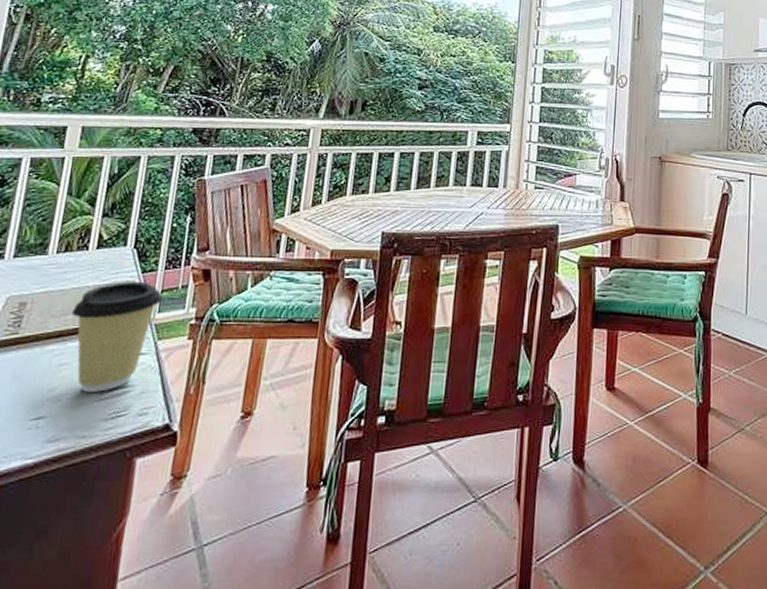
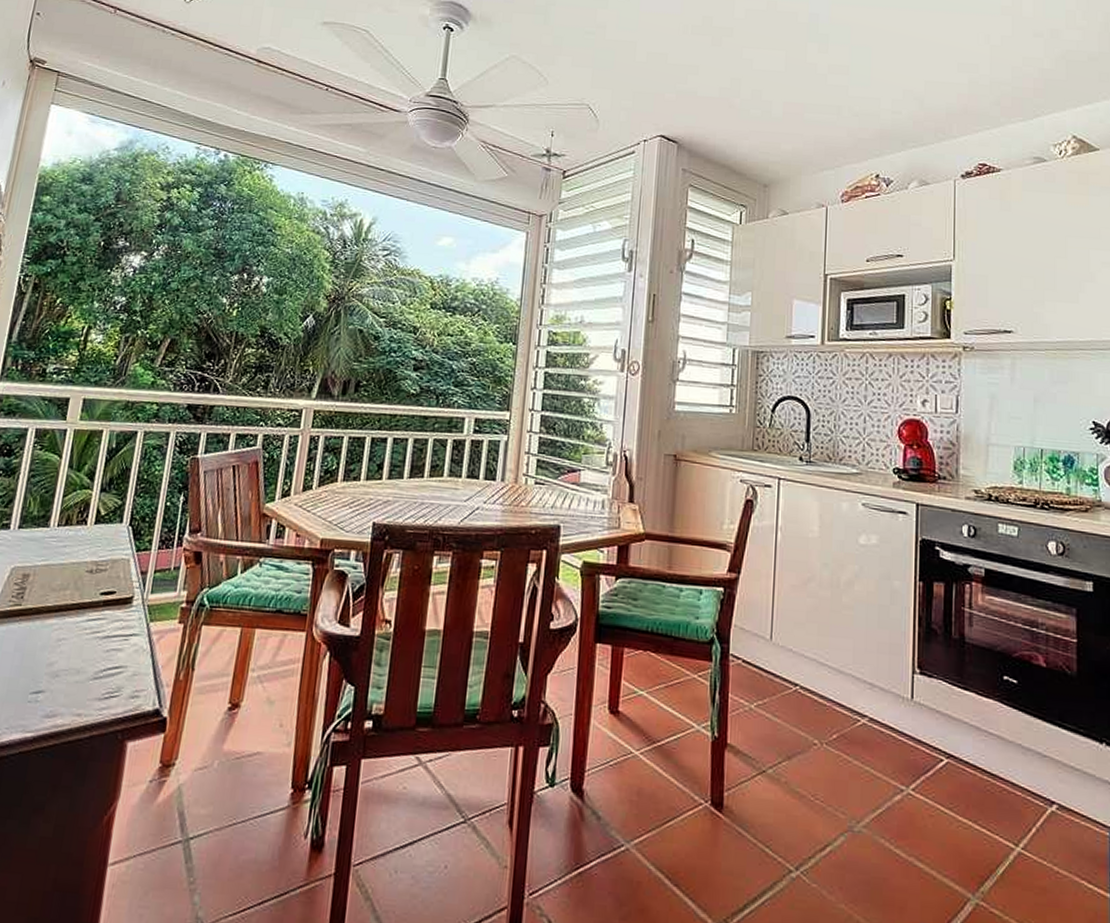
coffee cup: present [71,281,163,392] -> none [69,559,156,671]

